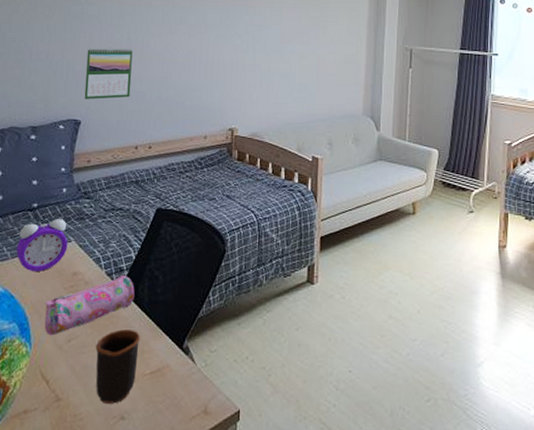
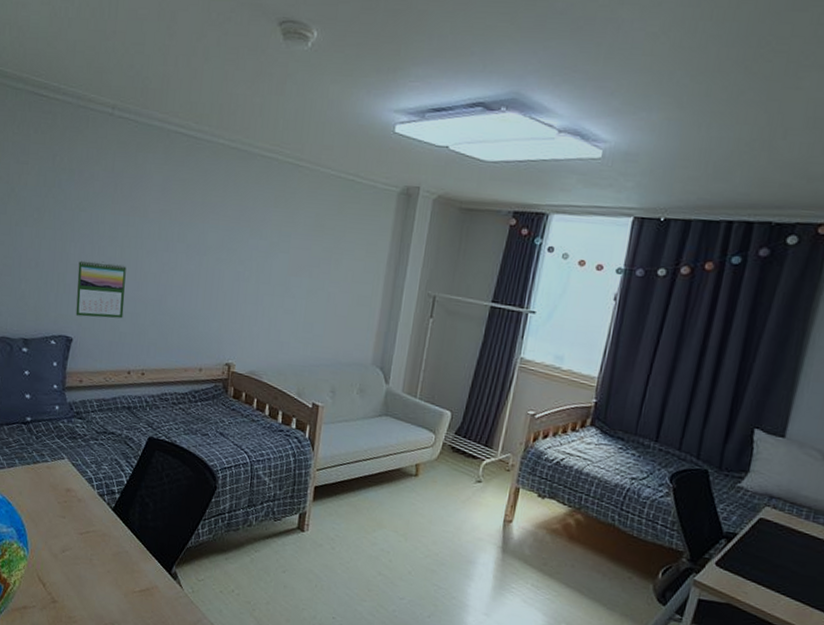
alarm clock: present [16,218,68,271] -> none [12,434,61,484]
pencil case: present [44,274,135,336] -> none [40,497,126,545]
mug: present [95,329,141,404] -> none [88,547,131,613]

